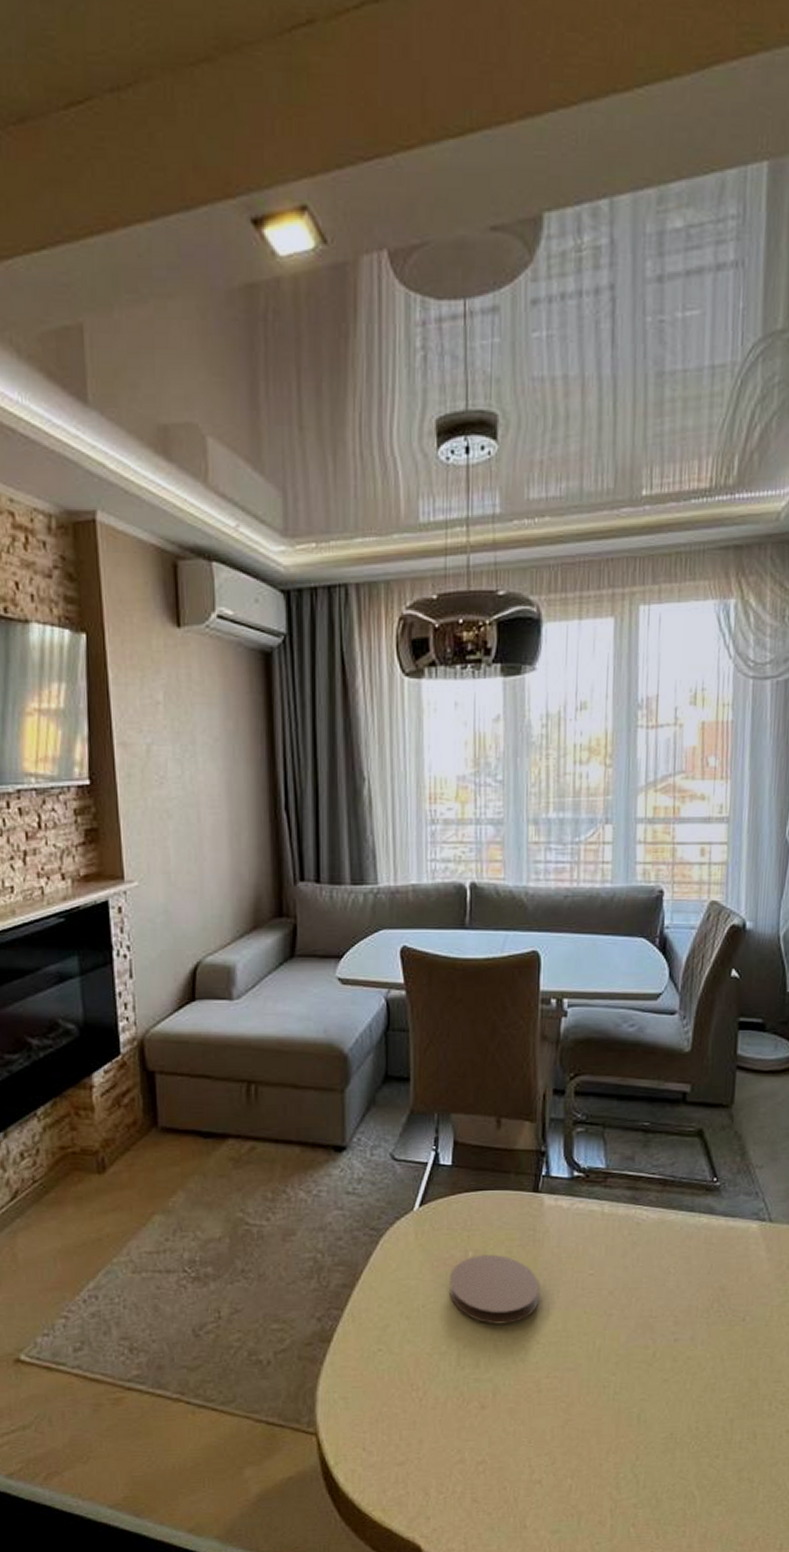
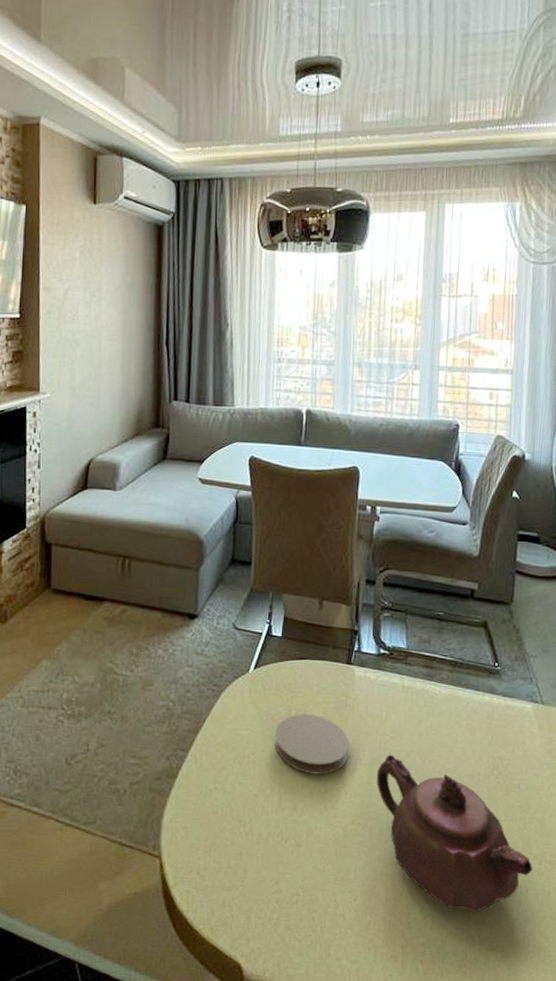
teapot: none [573,1294,762,1466] -> present [376,754,533,913]

